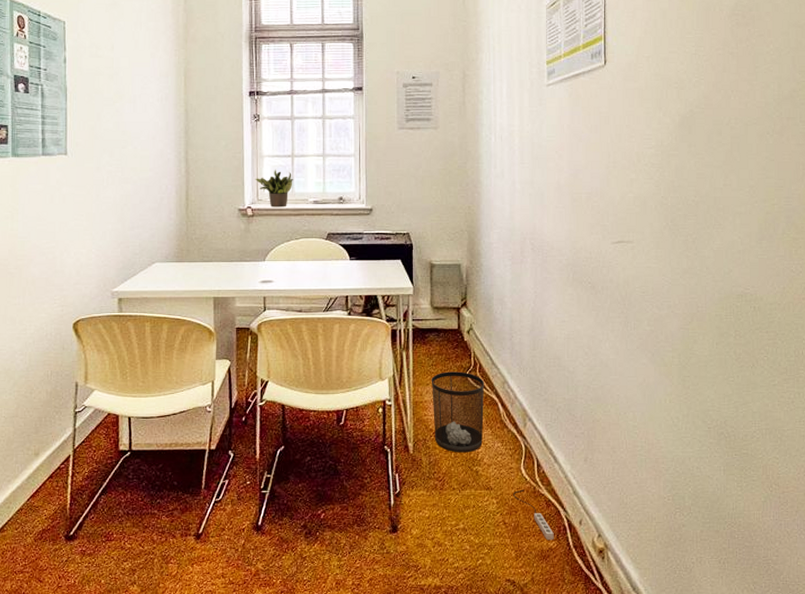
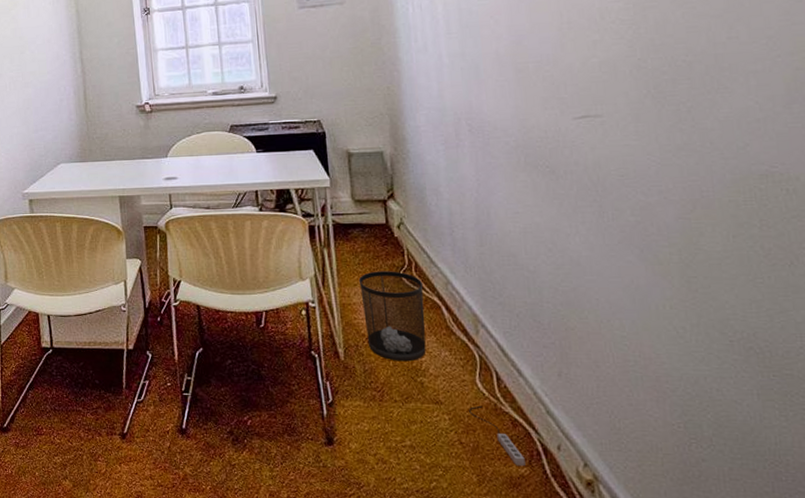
potted plant: present [254,169,293,208] -> none [150,62,190,102]

